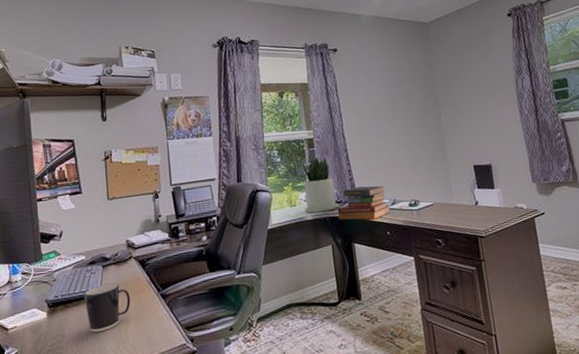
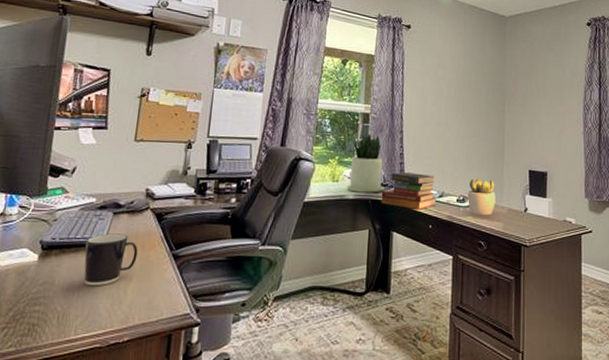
succulent plant: none [418,180,446,216] -> present [468,177,496,216]

